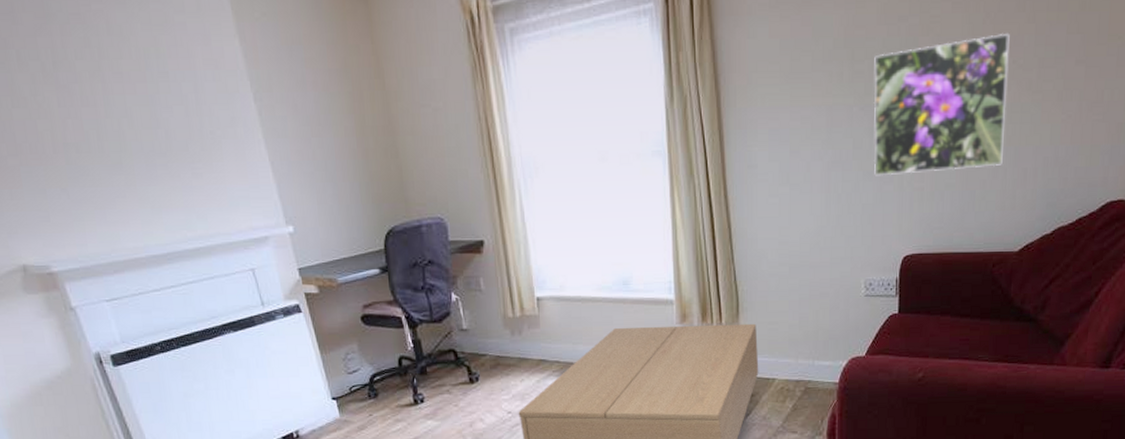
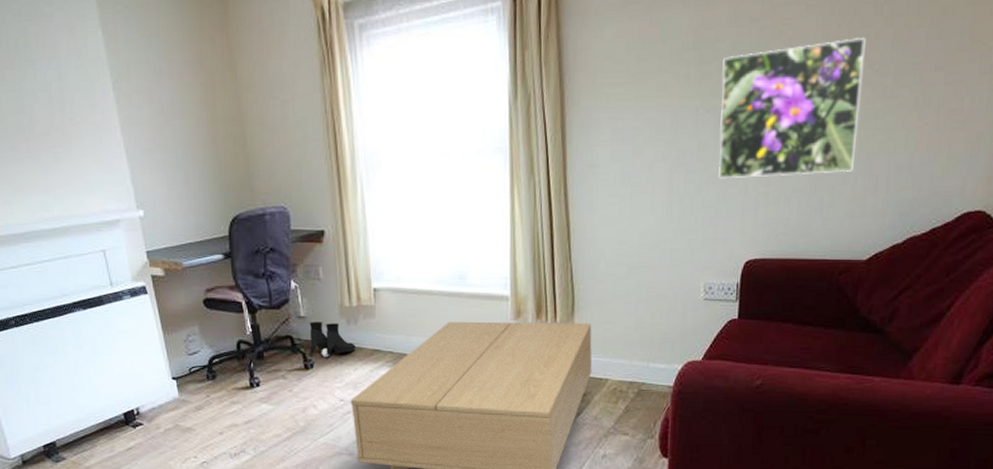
boots: none [472,334,522,370] -> present [309,322,356,357]

